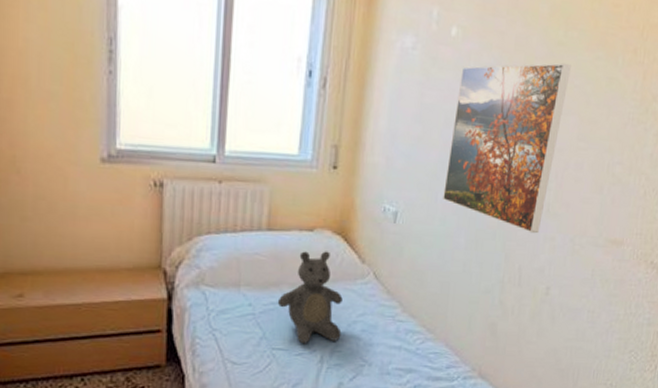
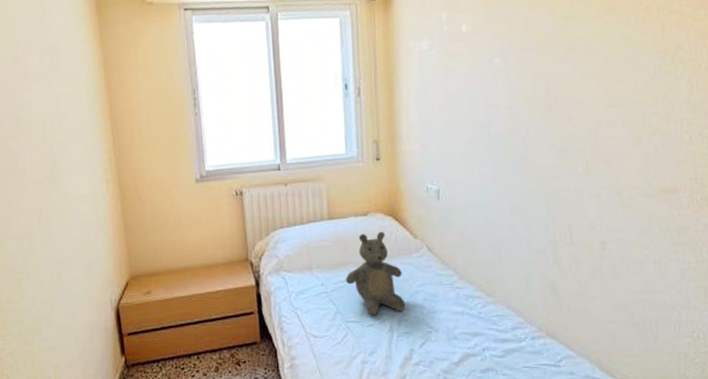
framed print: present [443,63,571,234] -> none [476,33,584,193]

